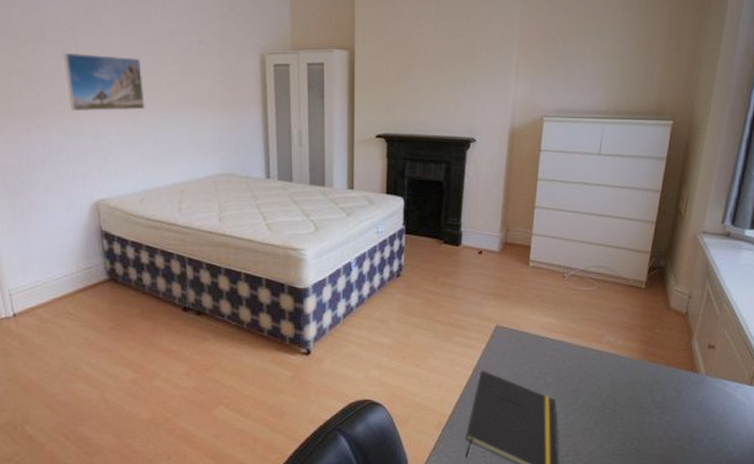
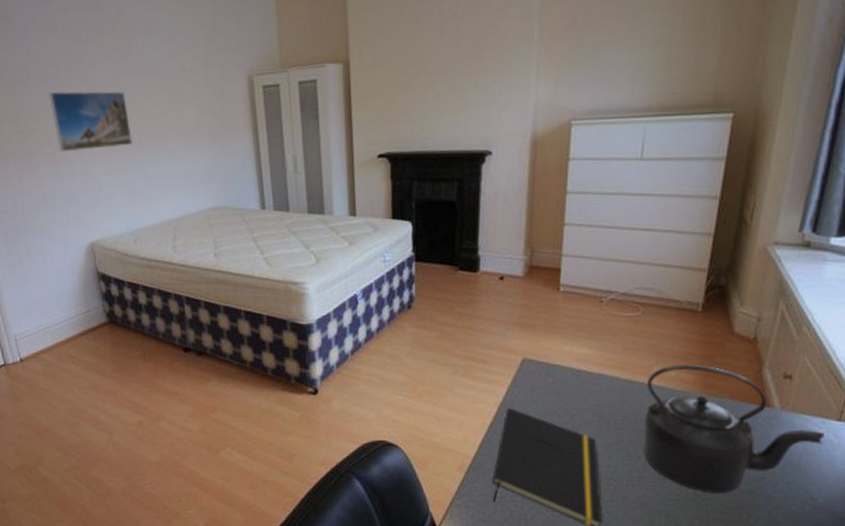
kettle: none [595,334,739,449] -> present [644,364,825,494]

